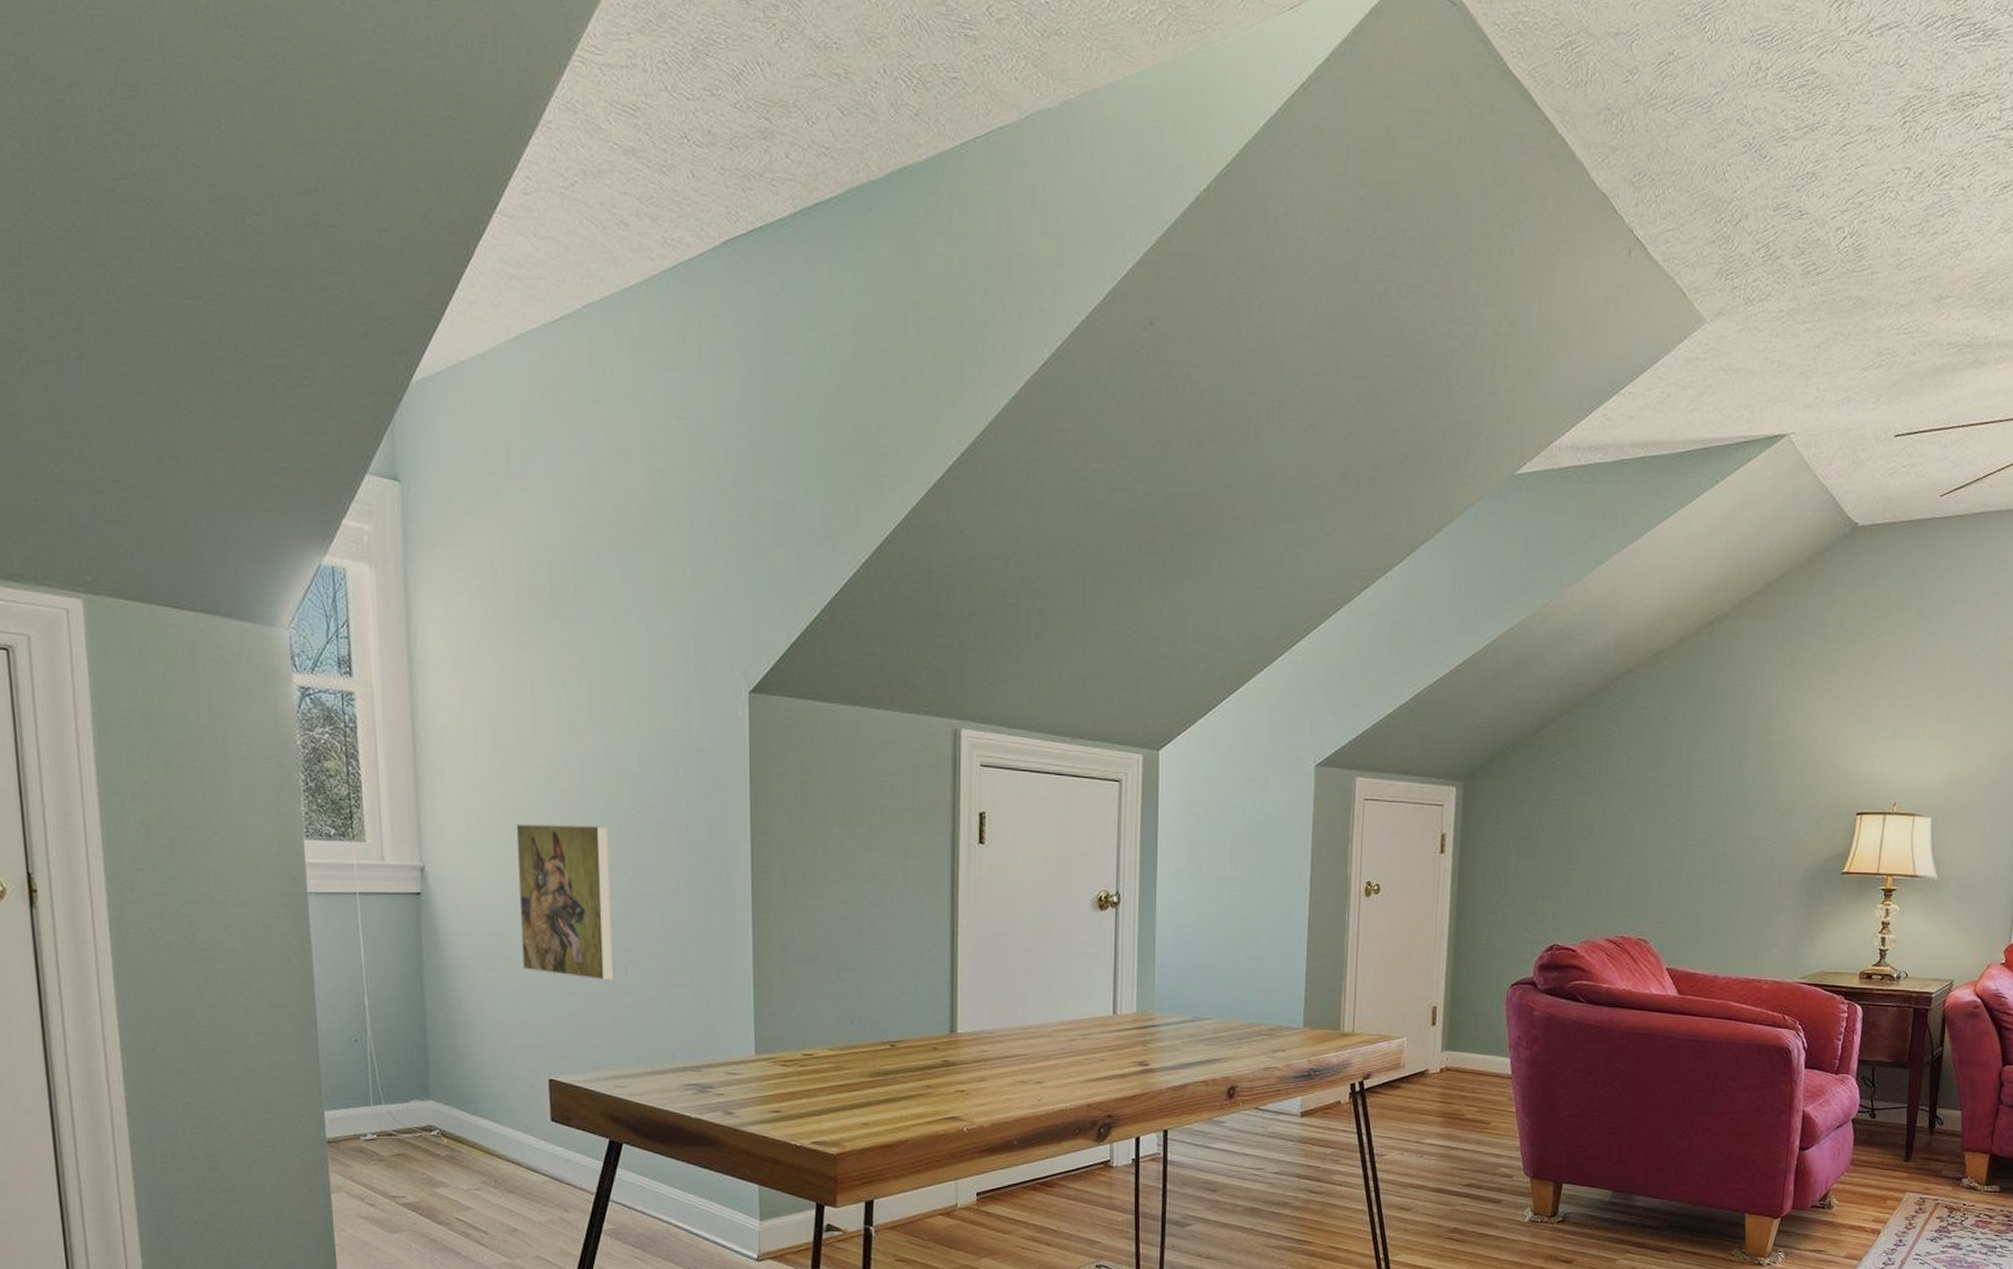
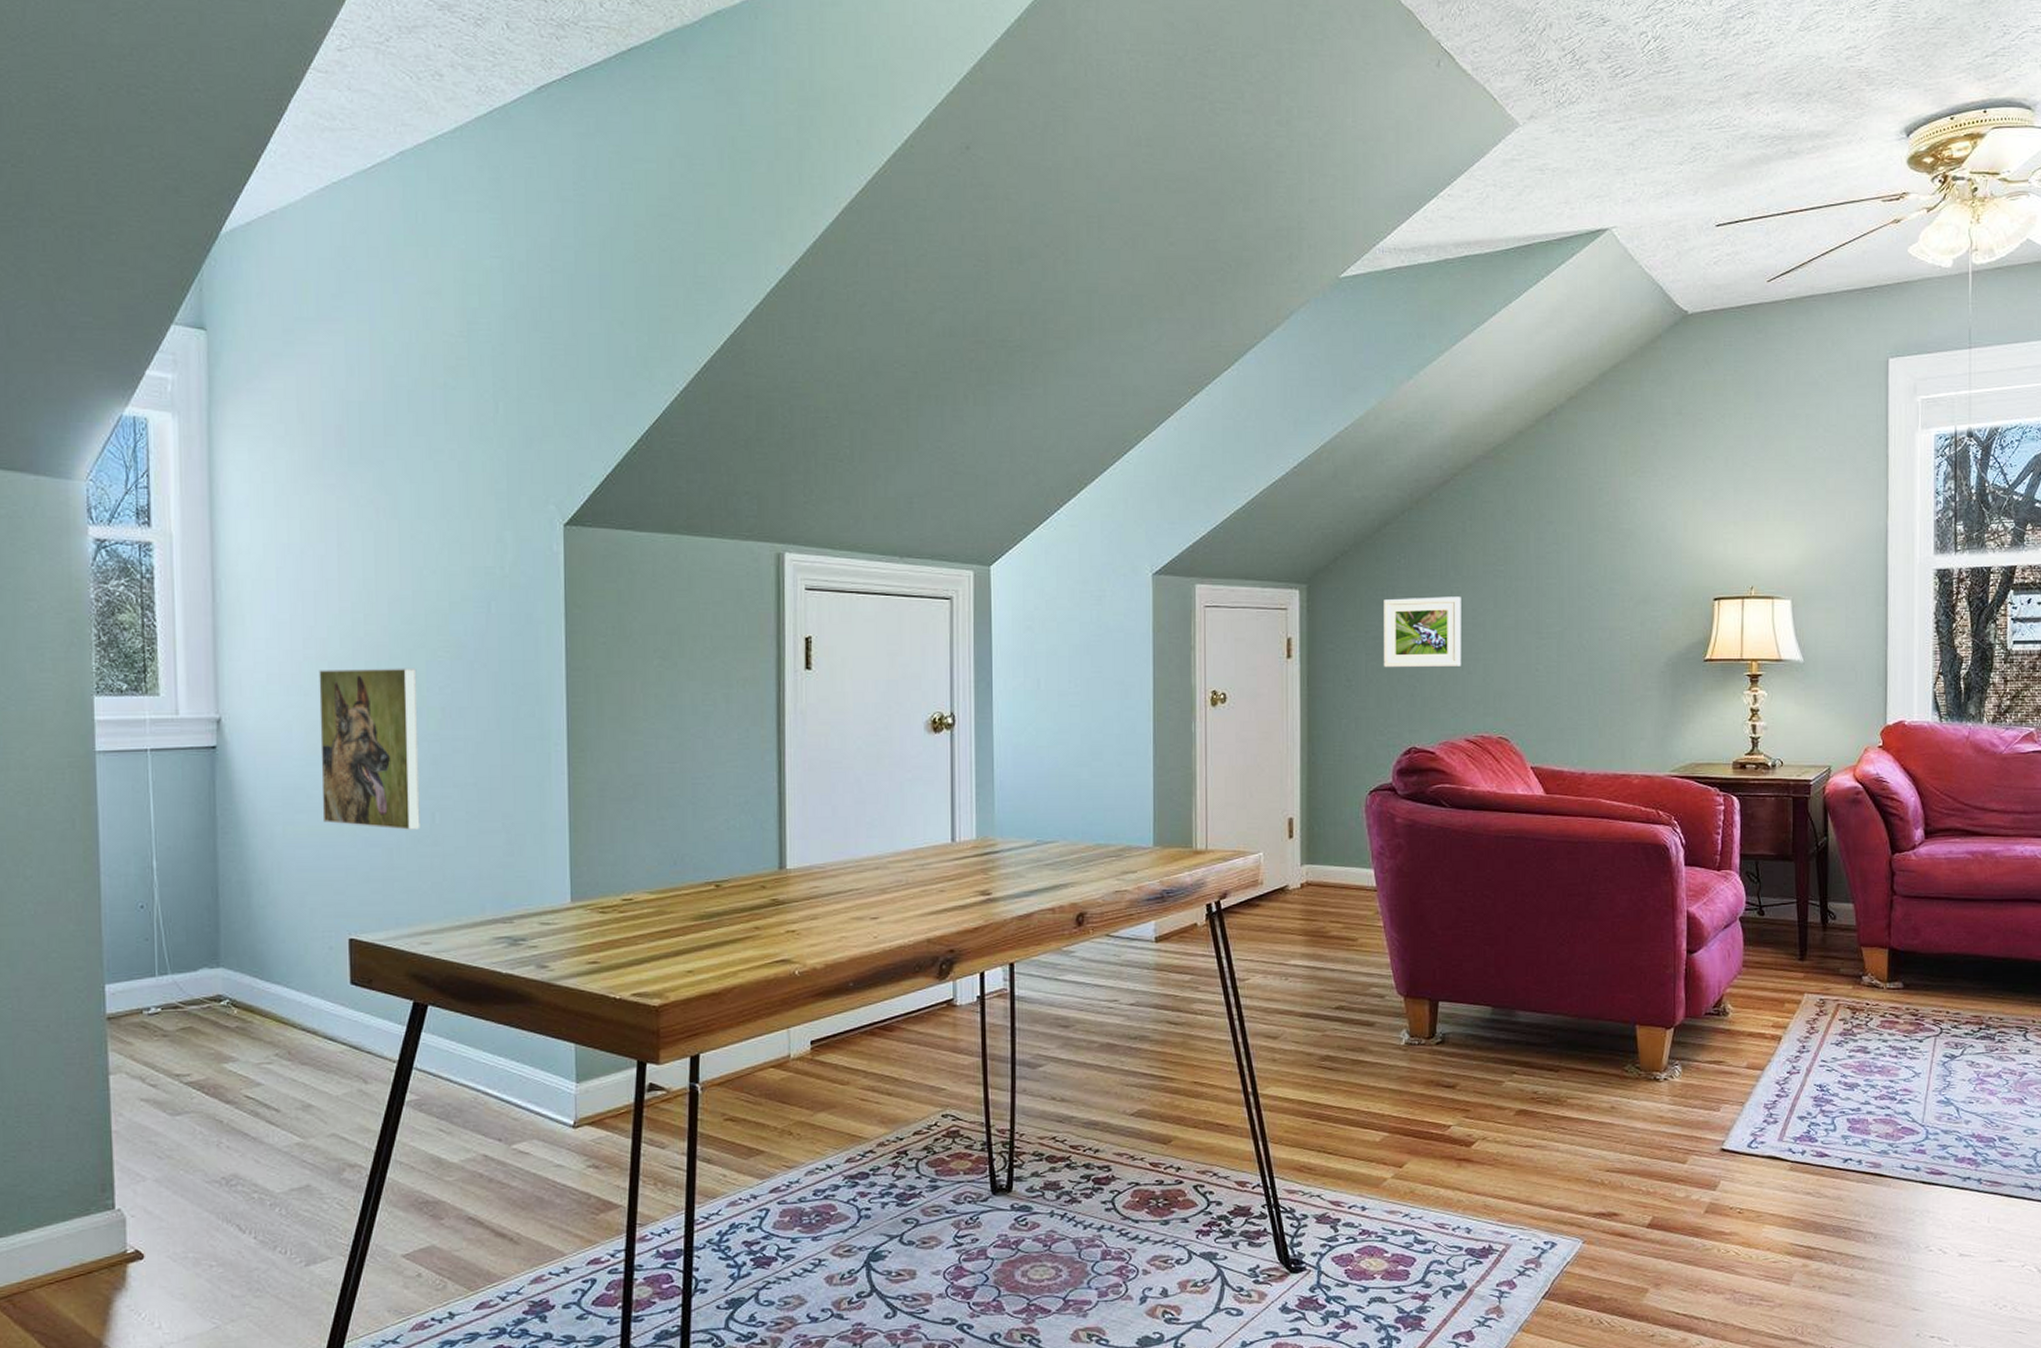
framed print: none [1532,799,1612,868] -> present [1383,596,1462,668]

